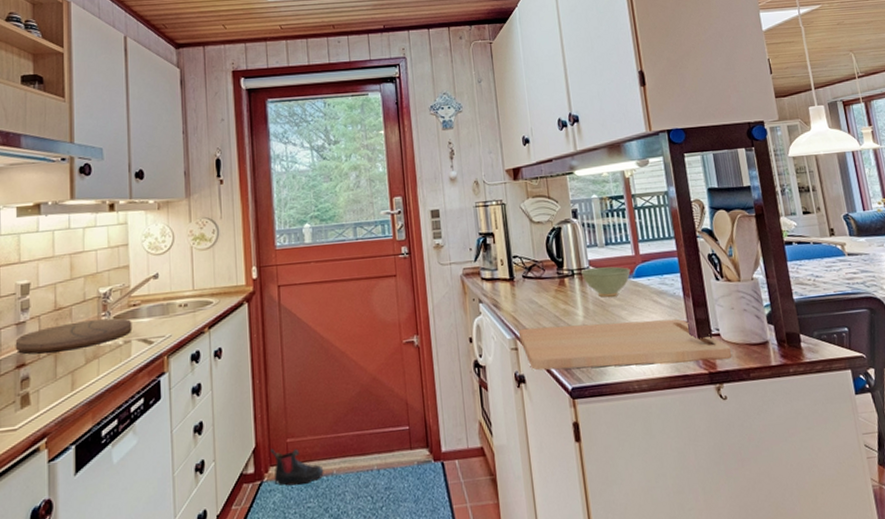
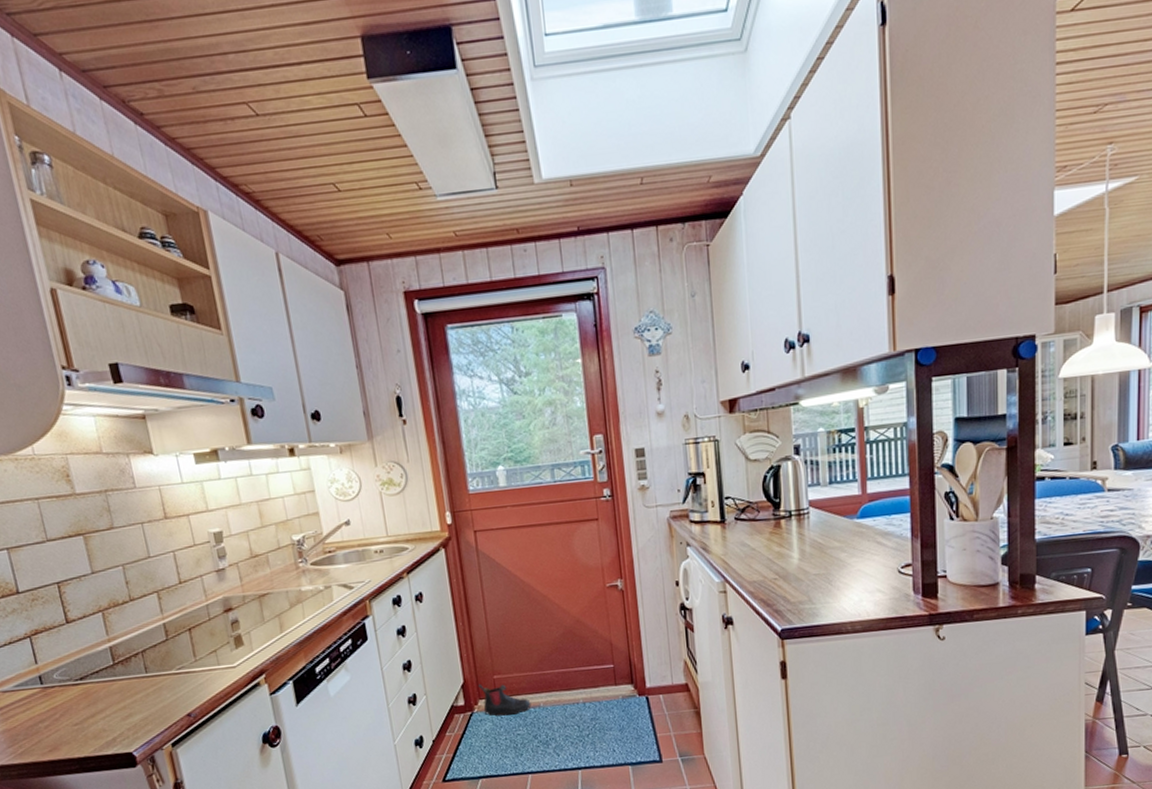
cutting board: present [16,318,132,354] -> none [219,564,331,599]
cutting board: present [518,318,733,371] -> none [727,560,957,613]
bowl: present [580,266,631,298] -> none [799,506,855,539]

